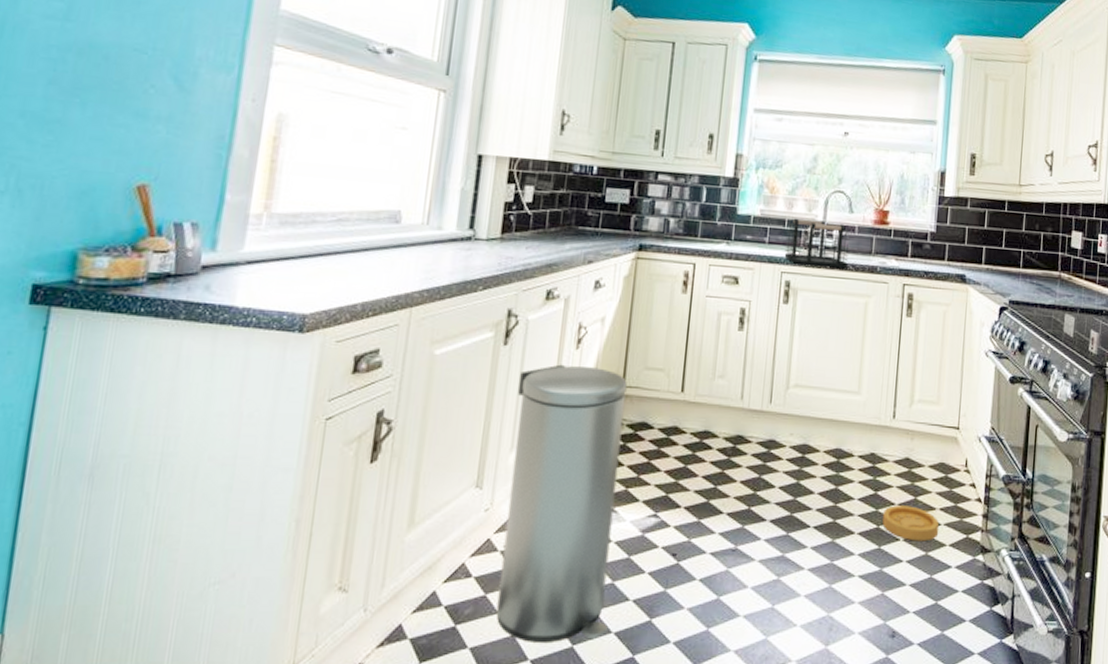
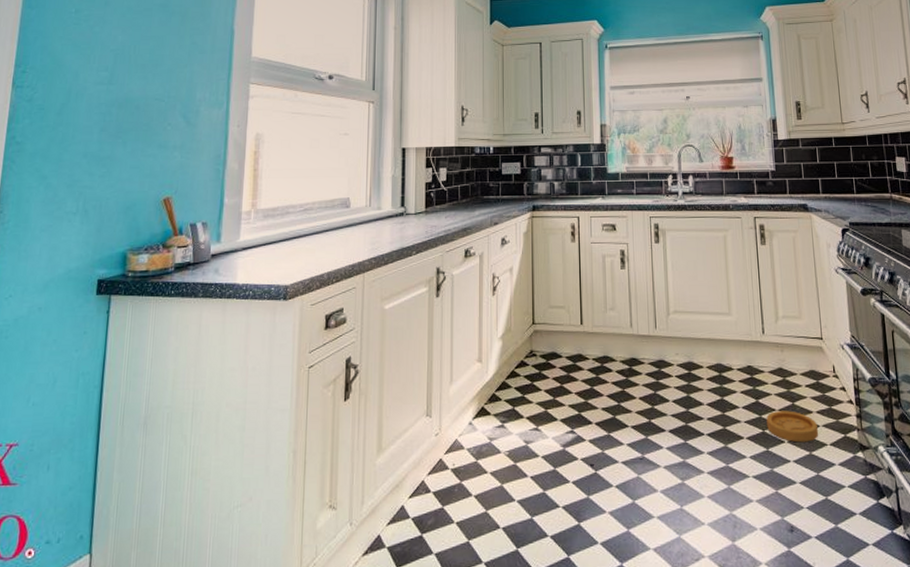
pedal bin: present [496,364,627,642] -> none [451,309,544,547]
dish rack: present [784,218,850,269] -> none [649,171,705,210]

